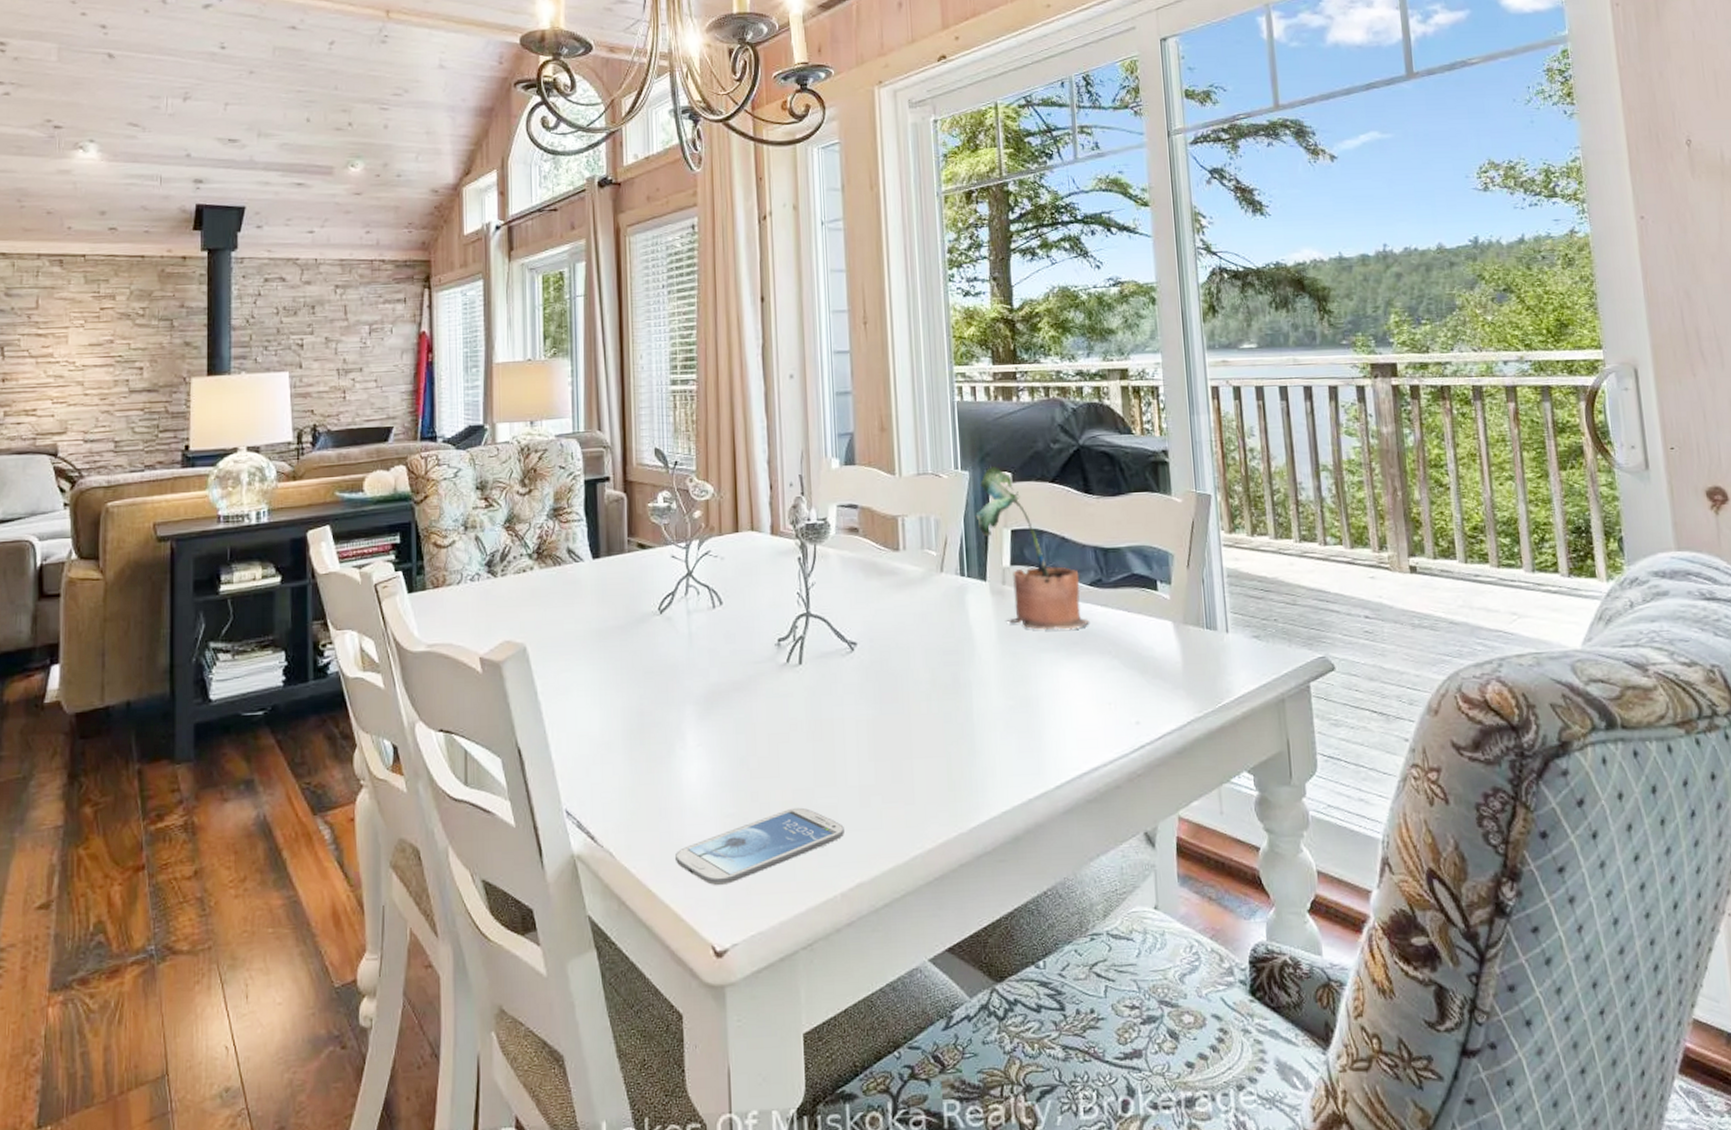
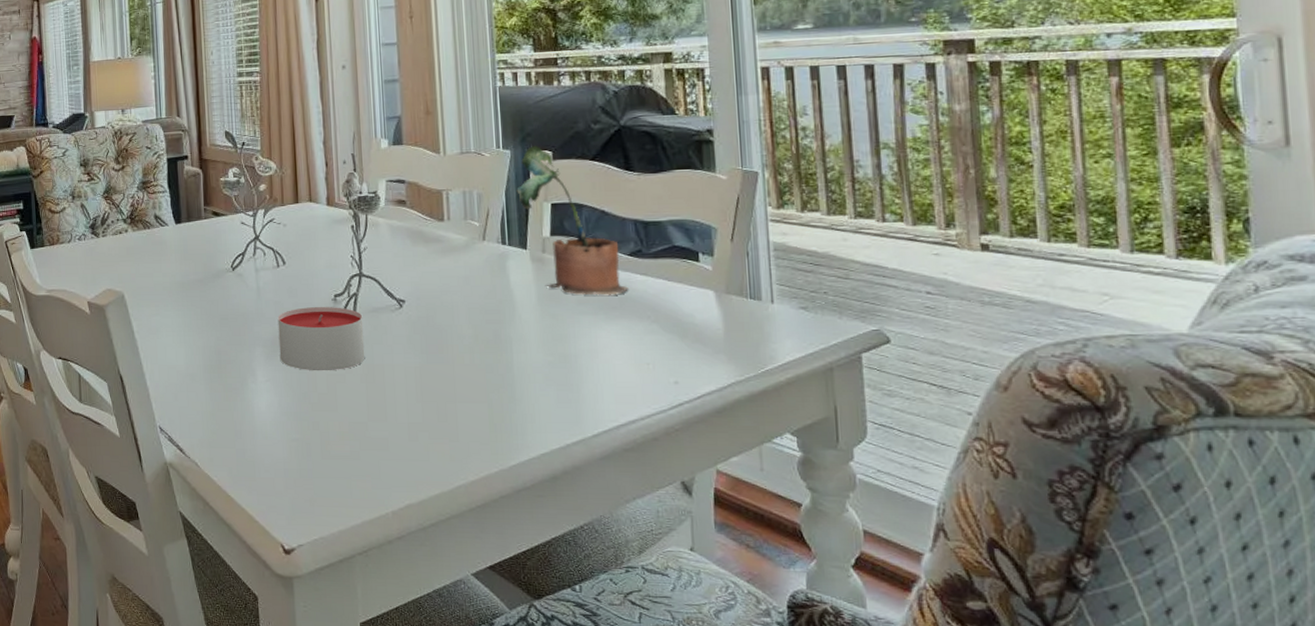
smartphone: present [674,807,844,886] -> none [248,437,395,497]
candle: none [712,653,812,731] -> present [277,307,365,371]

